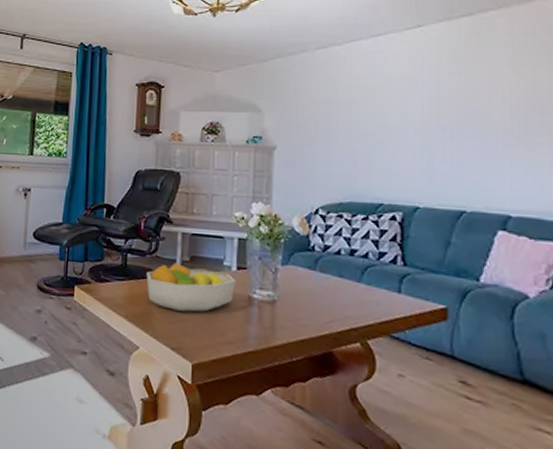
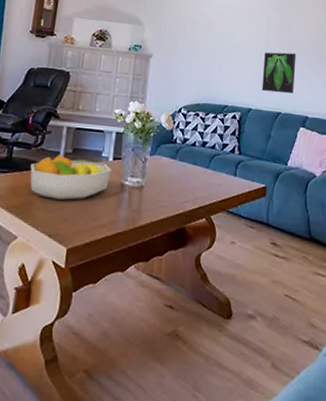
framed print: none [433,130,487,186] -> present [261,52,296,94]

